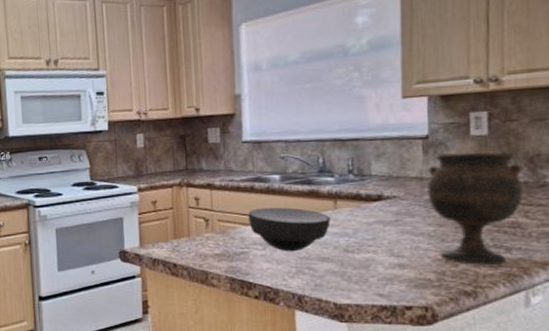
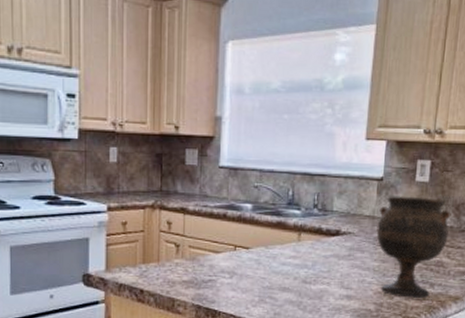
bowl: present [248,207,331,252] -> none [218,236,294,281]

